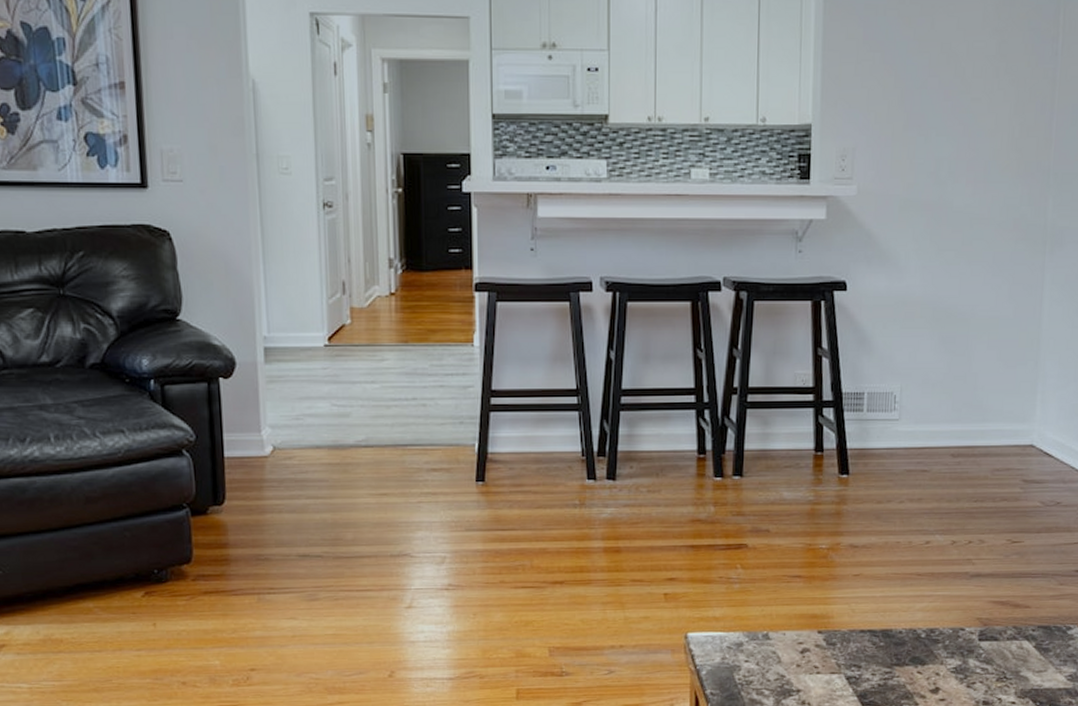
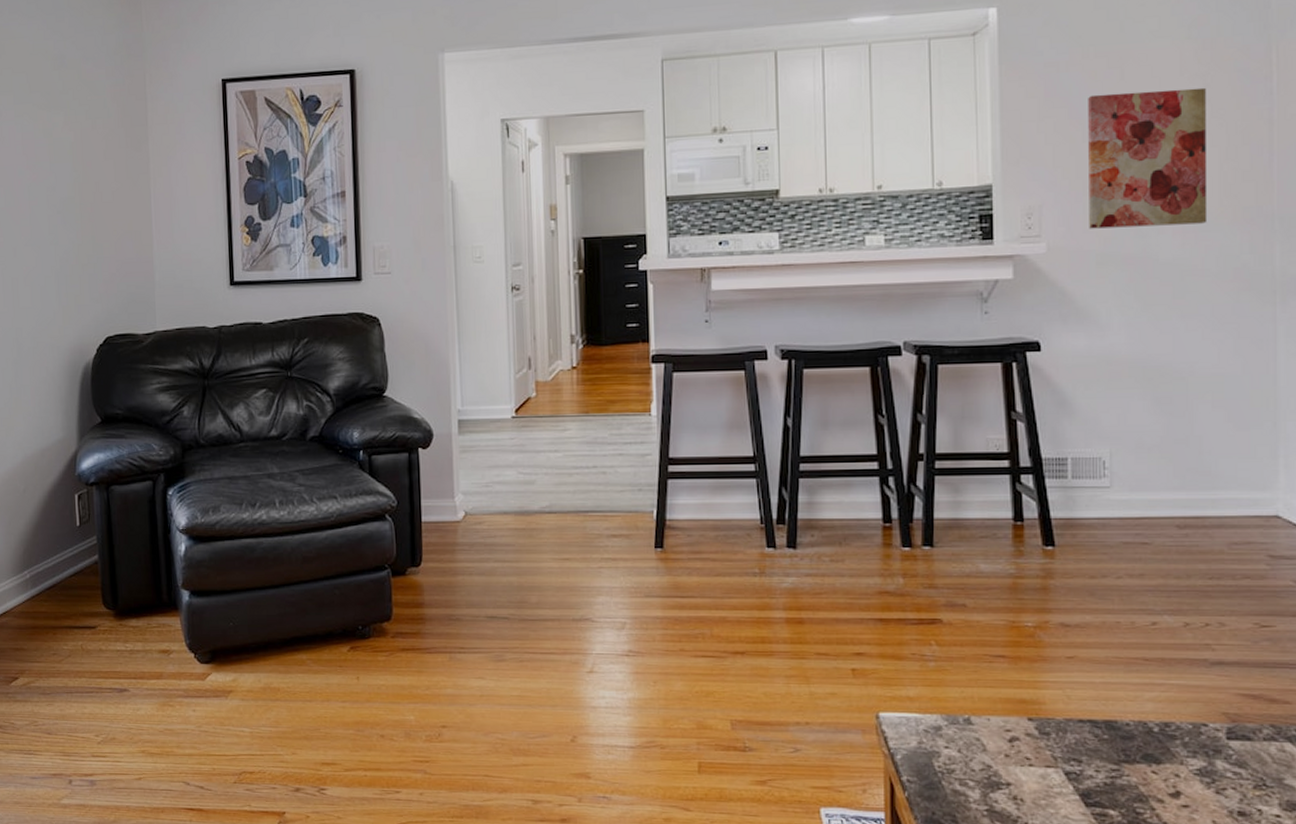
wall art: none [895,41,1003,175] -> present [1088,87,1208,229]

